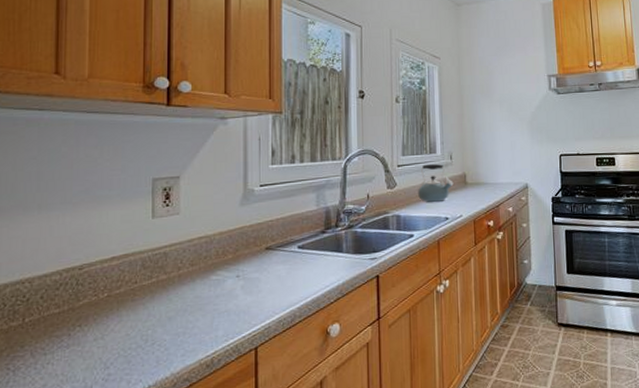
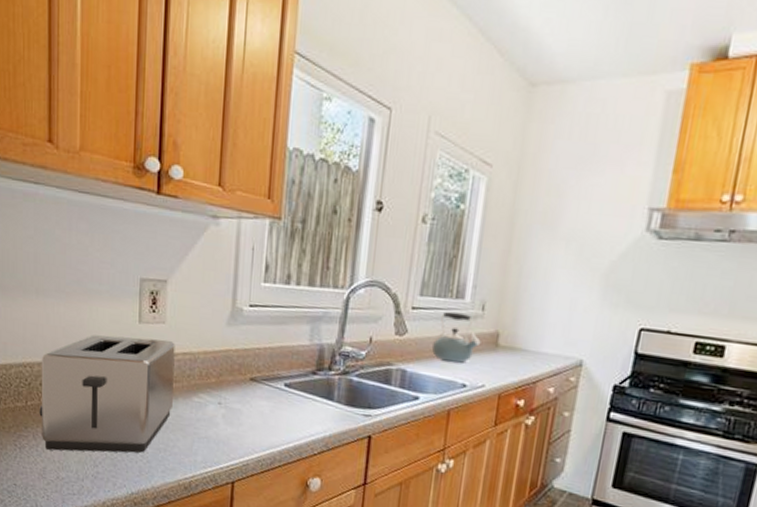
toaster: none [39,228,190,364] -> present [39,335,175,453]

